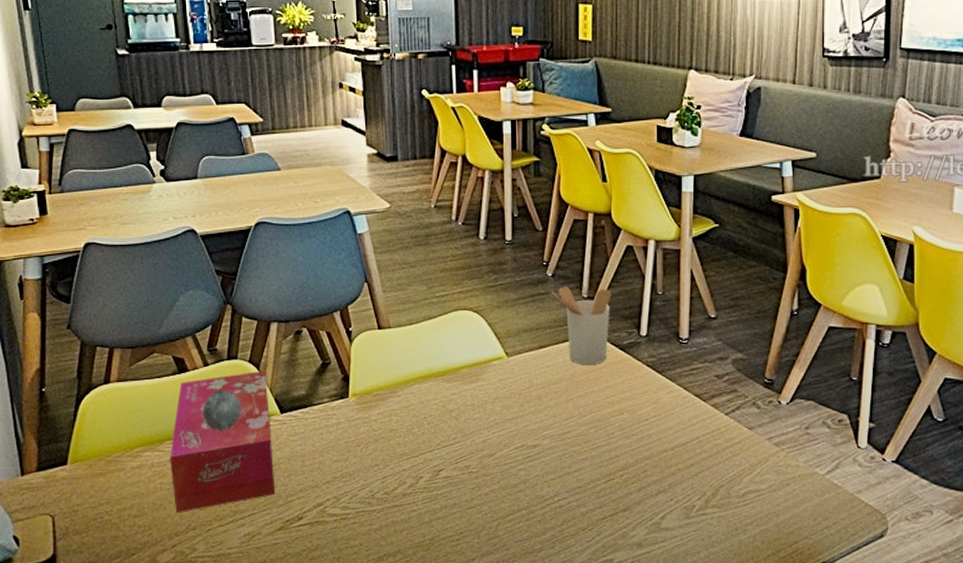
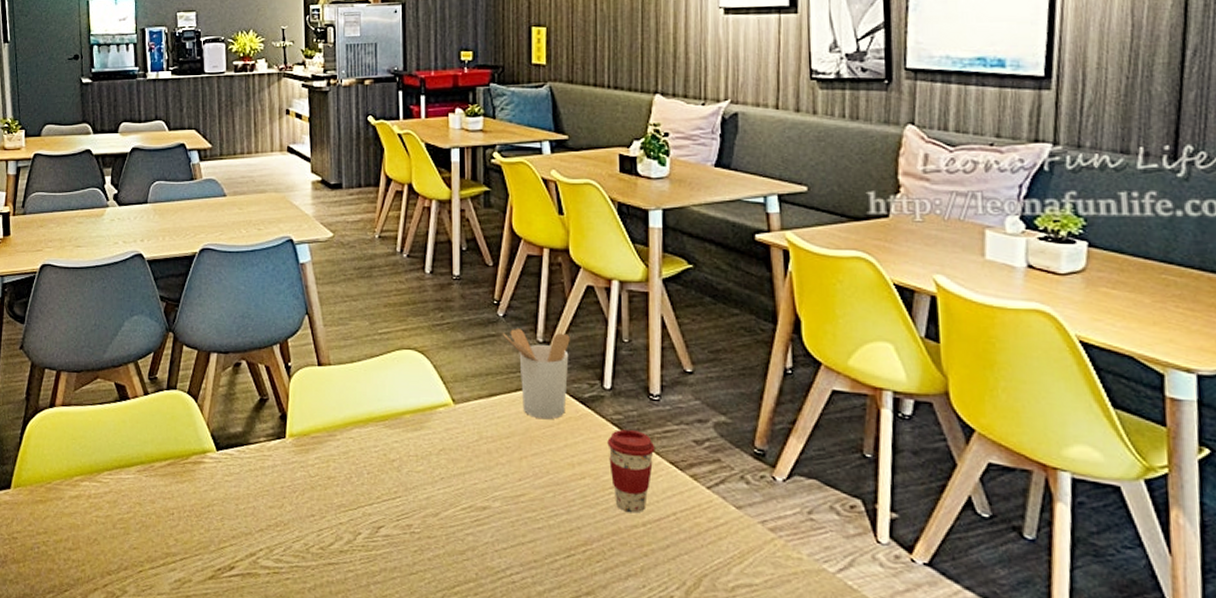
tissue box: present [169,370,276,514] -> none [106,403,208,550]
coffee cup: none [643,369,683,440] -> present [607,428,655,514]

